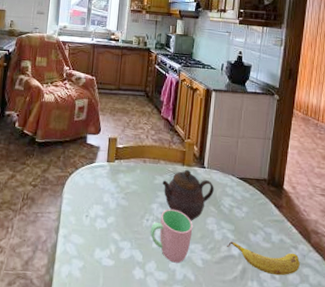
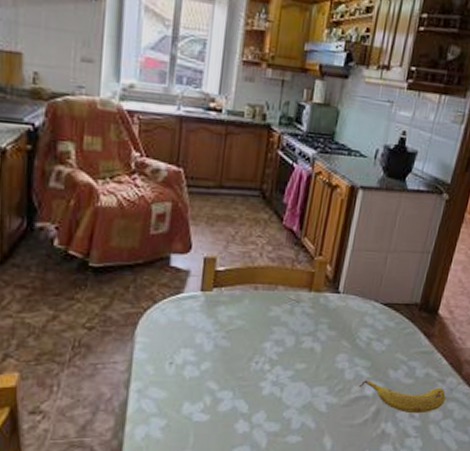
cup: present [150,209,193,263] -> none [259,347,318,411]
teapot: present [162,169,214,221] -> none [279,296,350,360]

